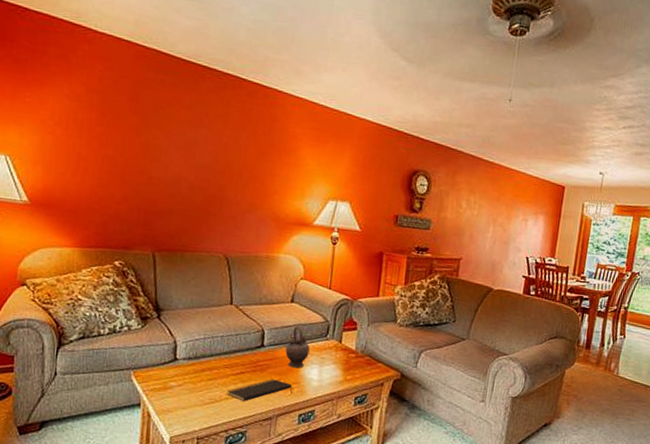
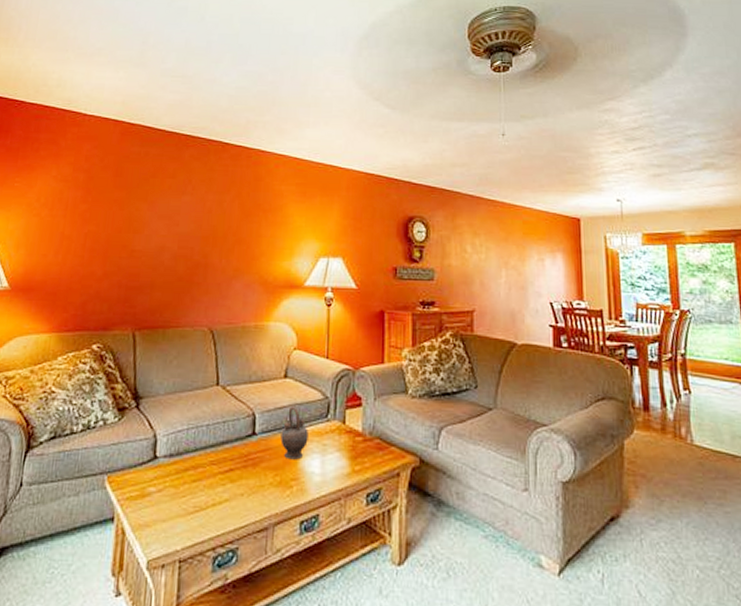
notepad: present [227,379,292,402] -> none [214,475,291,508]

